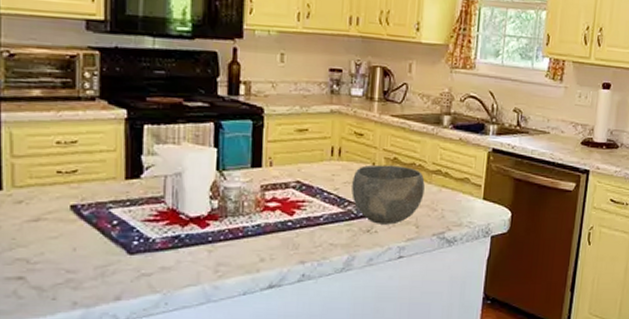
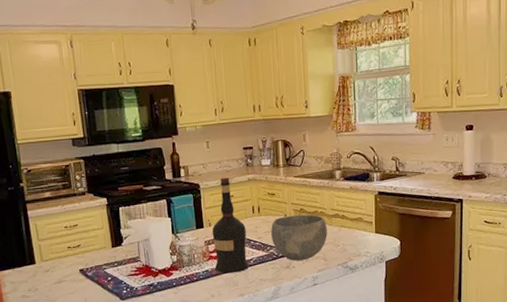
liquor: none [270,104,319,232] -> present [212,177,250,274]

